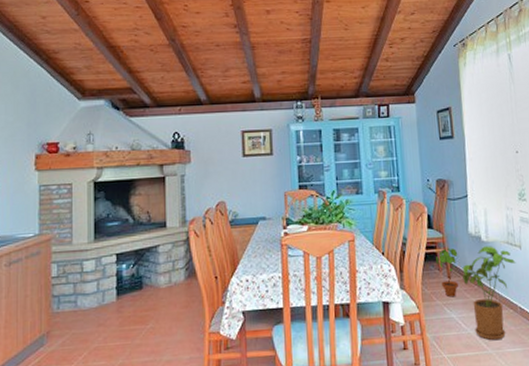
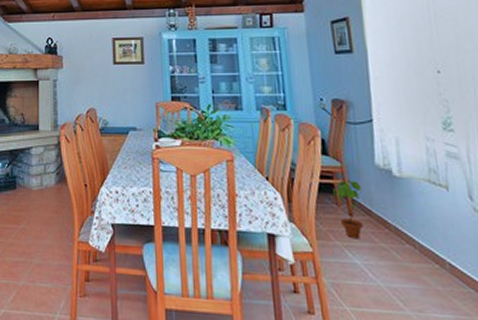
house plant: present [462,246,516,341] -> none [367,182,442,300]

